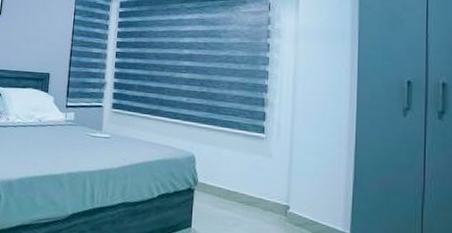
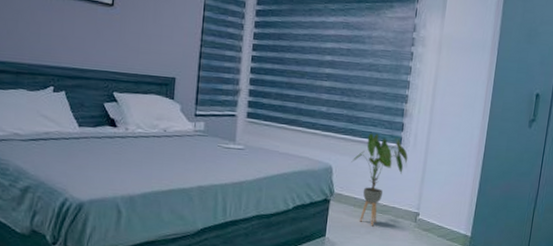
house plant: none [214,122,273,218] -> present [351,133,408,225]

